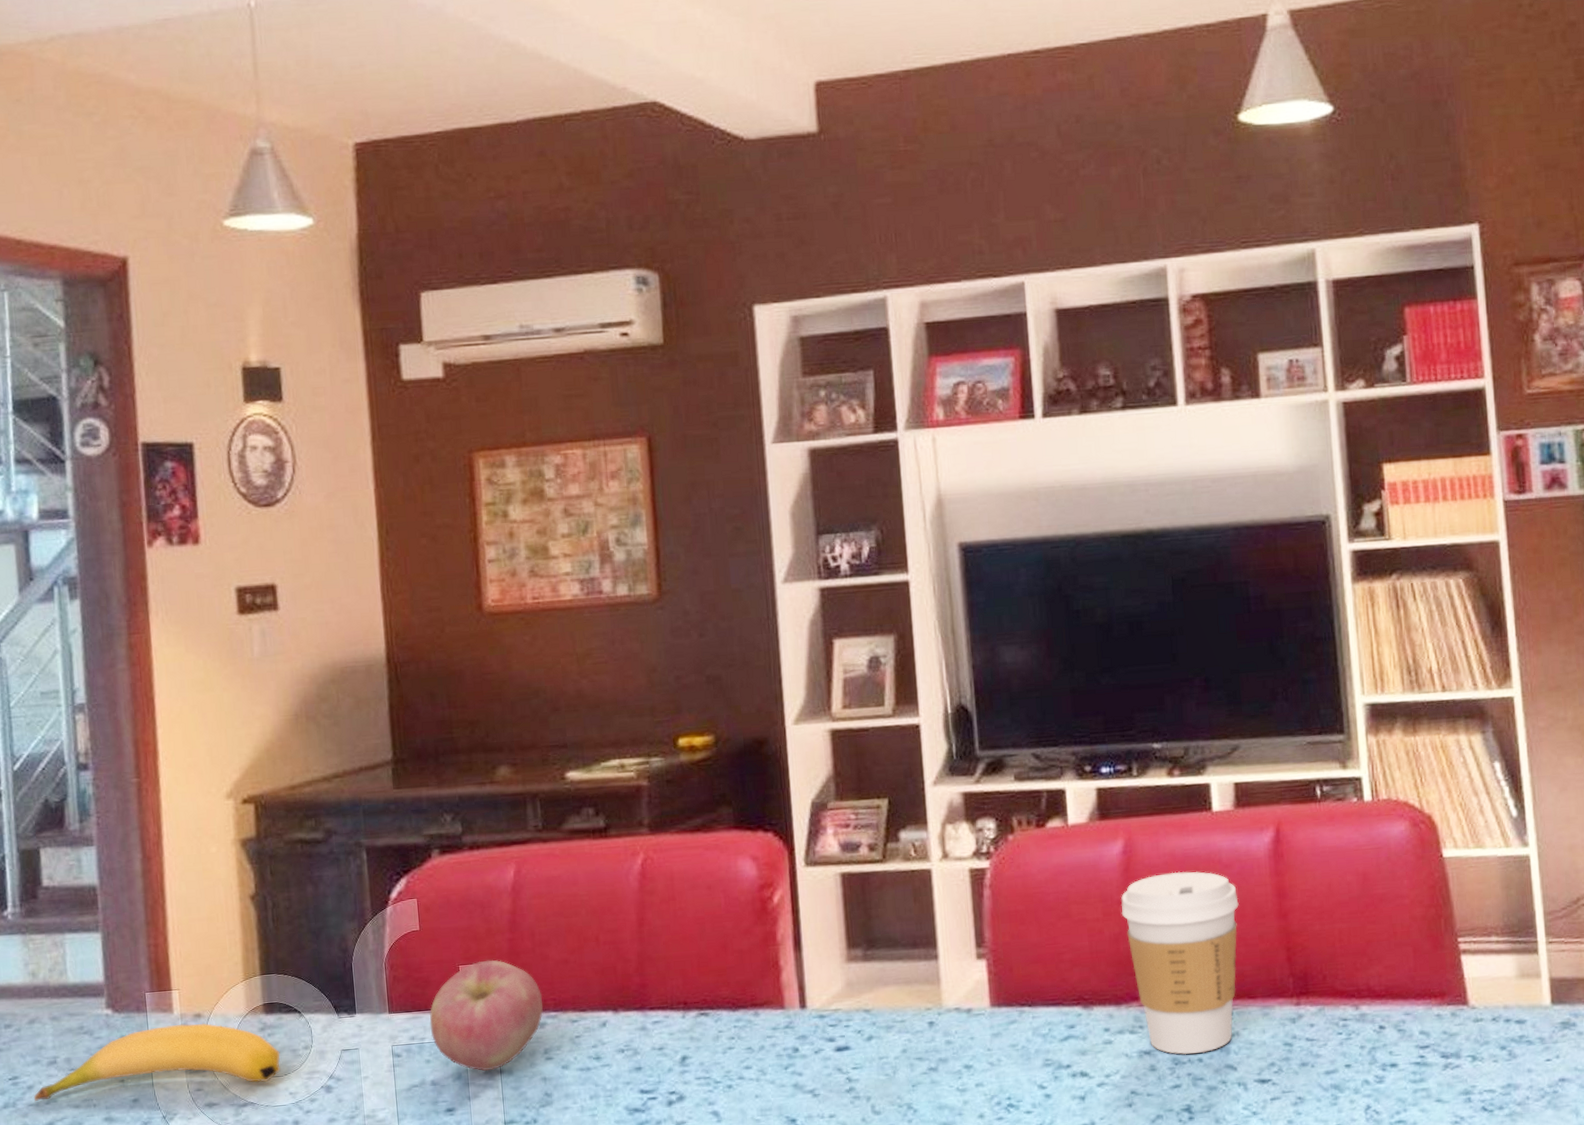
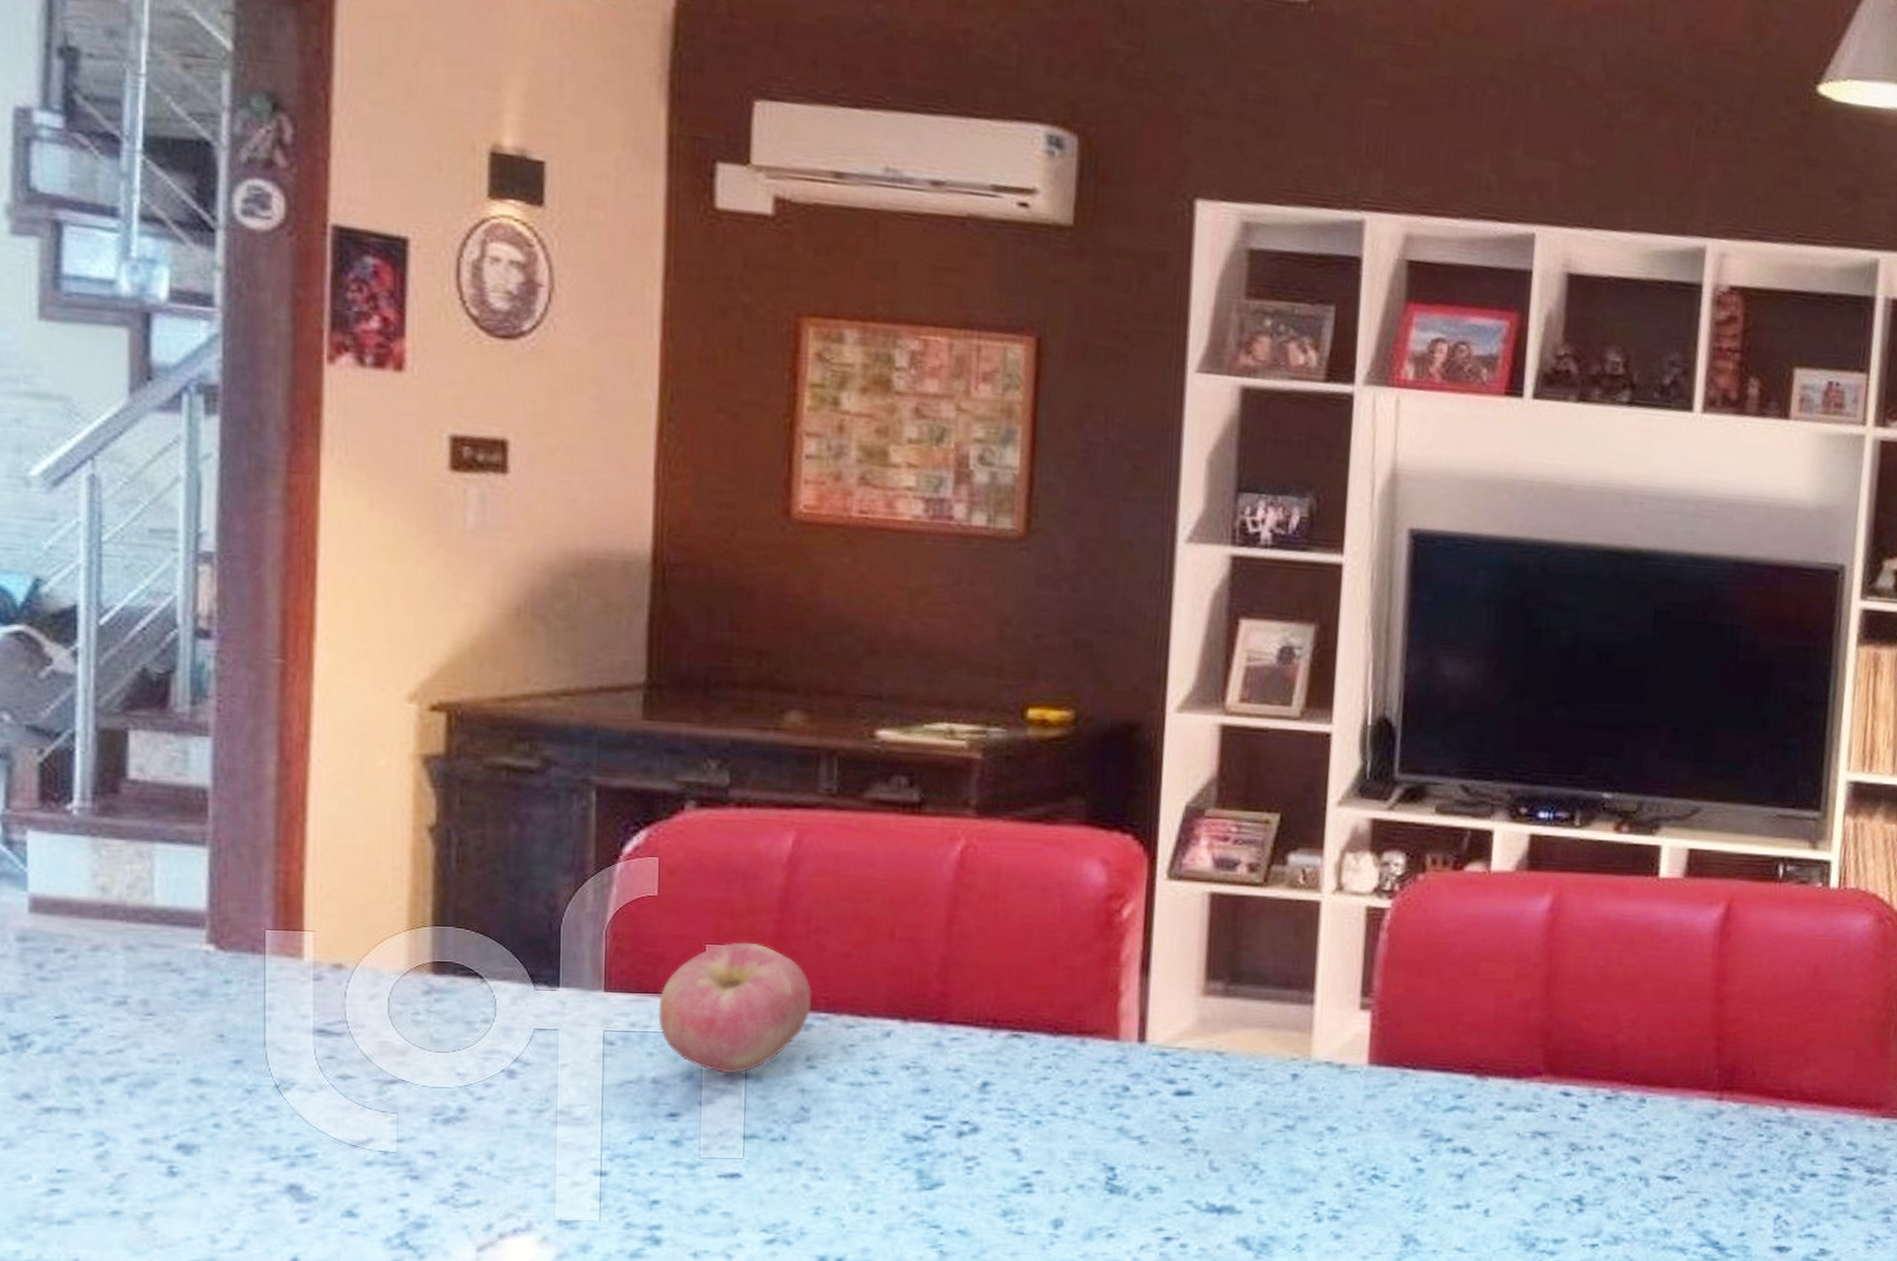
banana: present [33,1023,281,1102] -> none [89,974,449,1057]
coffee cup: present [1121,871,1239,1055] -> none [1537,938,1673,1141]

